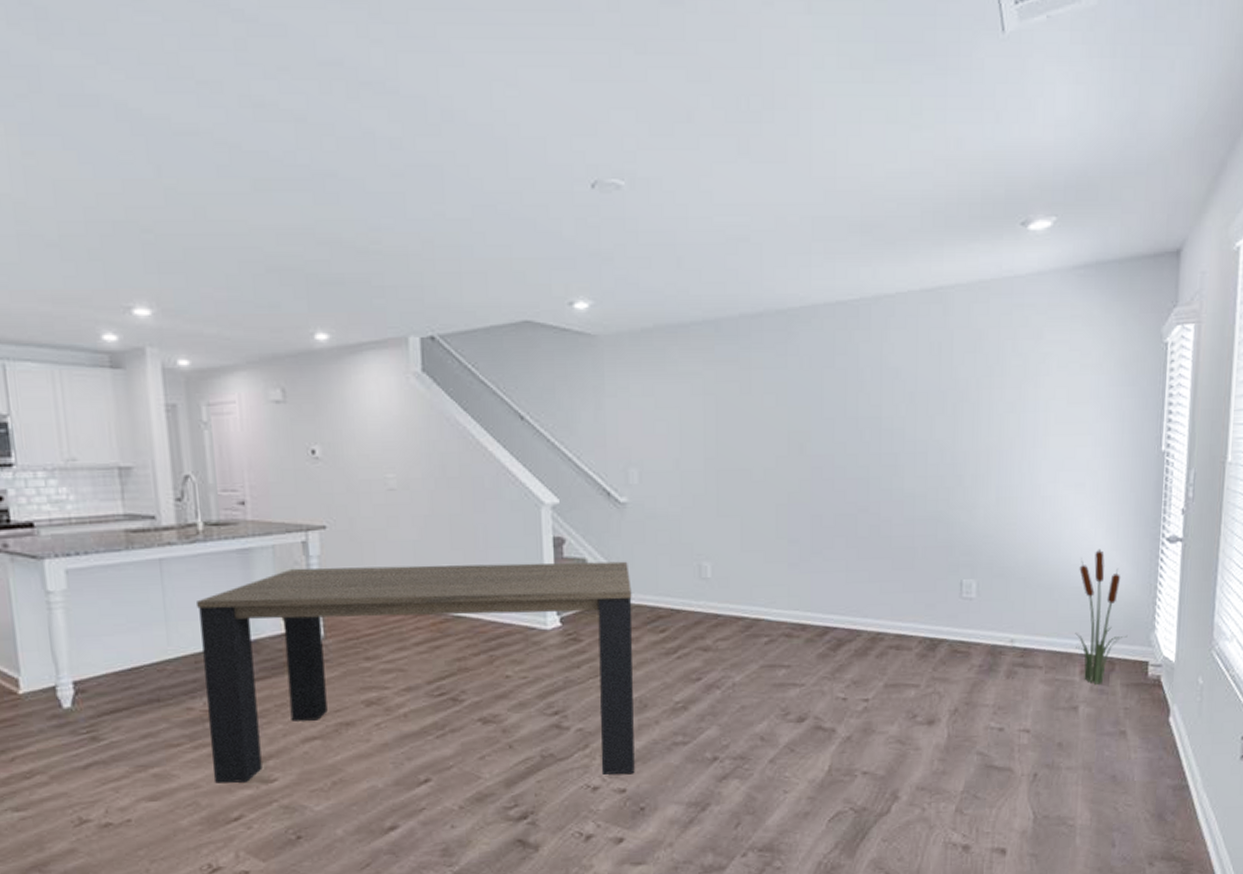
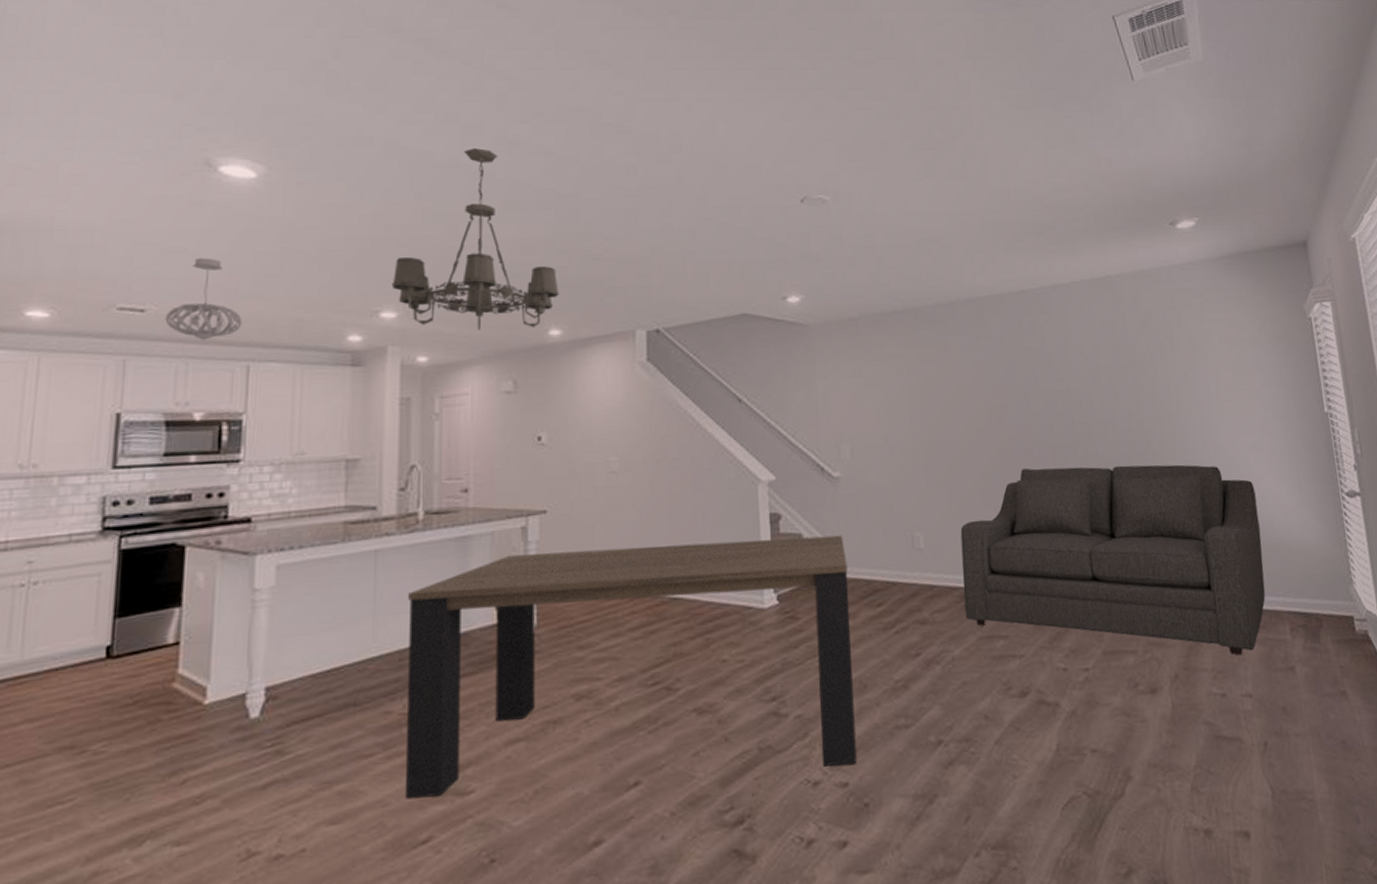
chandelier: none [141,112,323,332] -> present [391,148,559,330]
sofa: none [748,500,1069,694] -> present [960,464,1266,655]
decorative plant: present [1075,549,1128,685] -> none [1271,505,1329,643]

